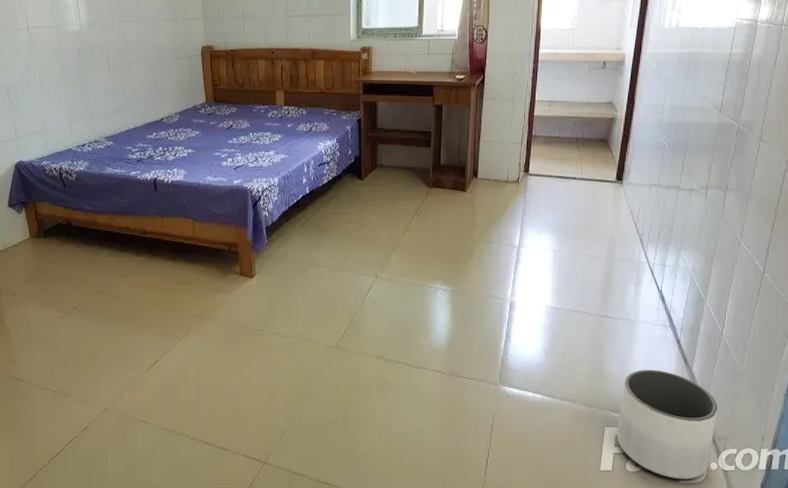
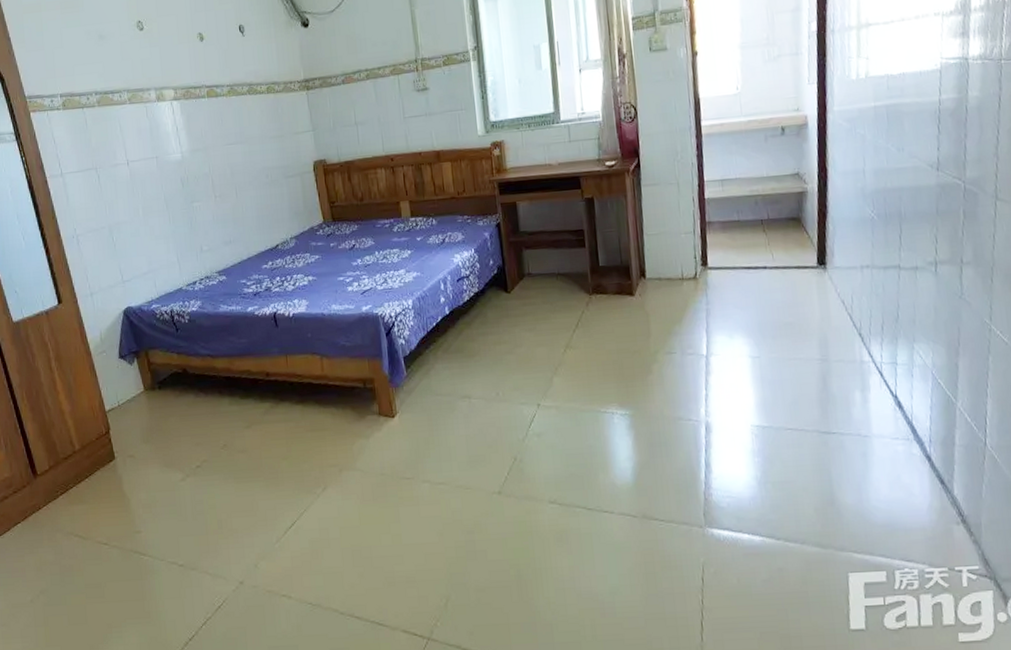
planter: present [617,369,718,480] -> none [864,495,997,637]

